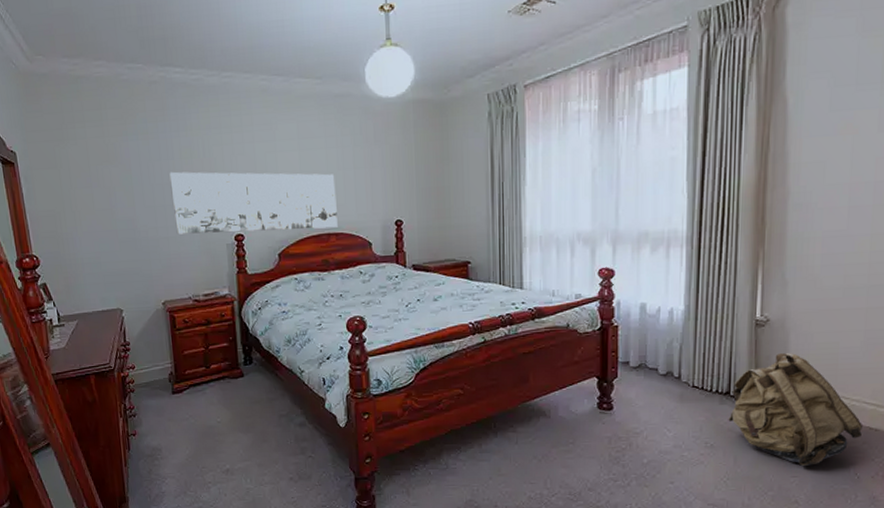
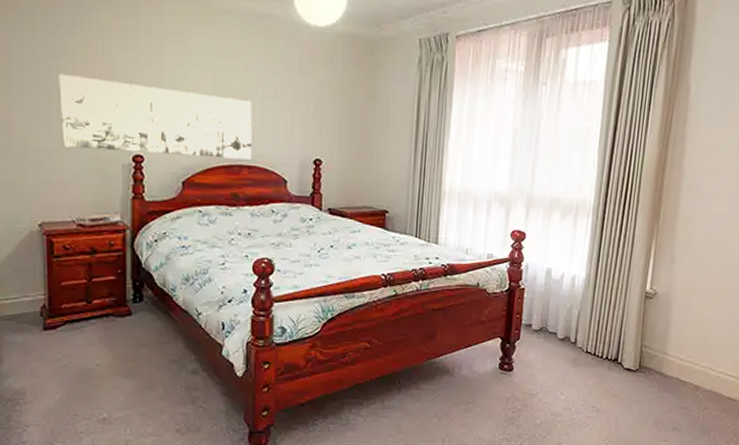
backpack: present [728,353,862,467] -> none [614,325,724,432]

